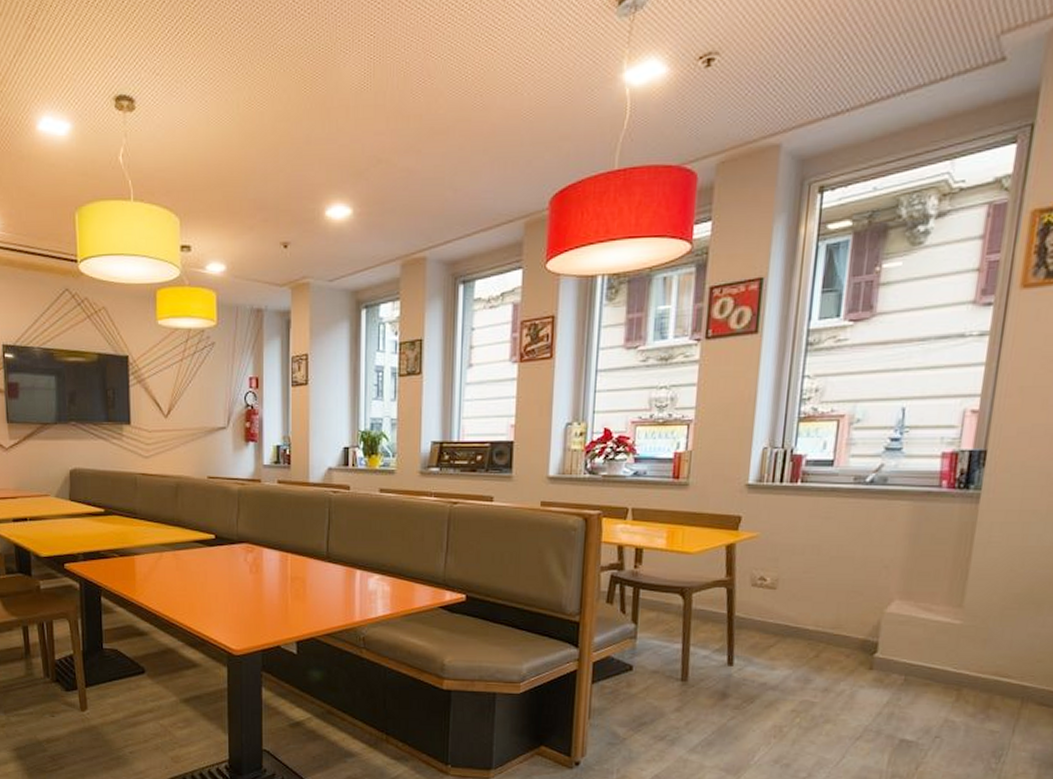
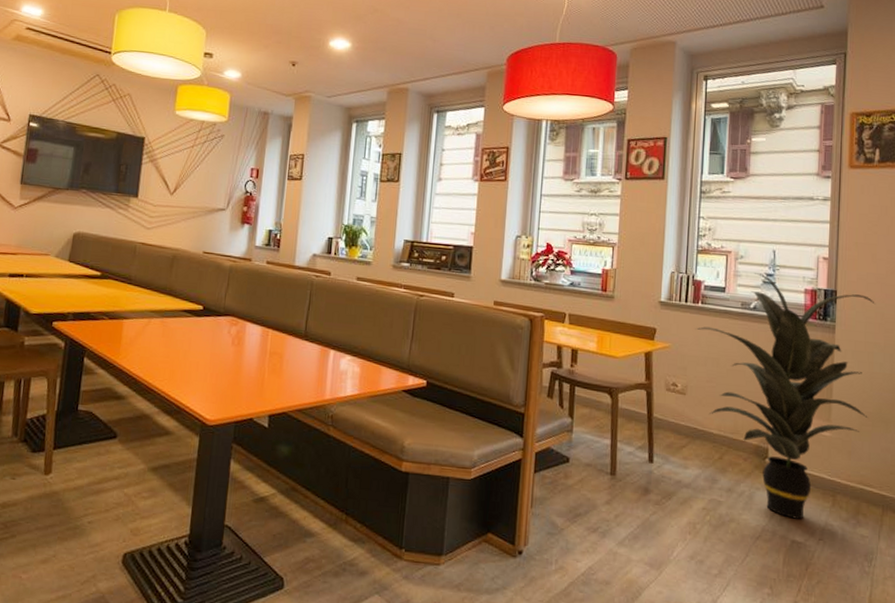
indoor plant: none [791,439,1040,717] -> present [695,273,875,519]

